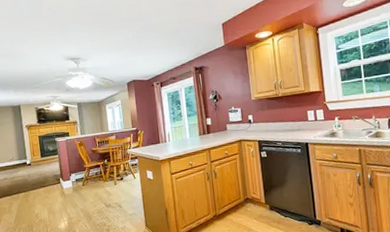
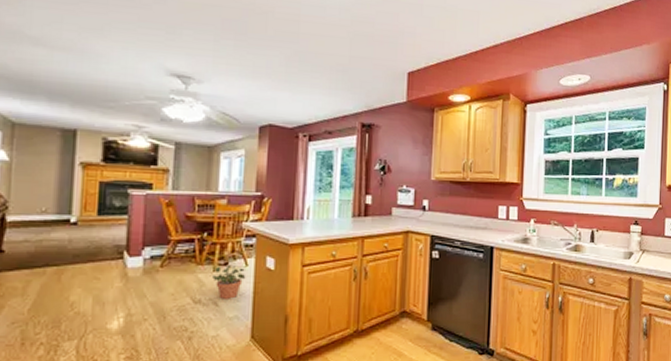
potted plant: none [115,178,136,203] -> present [212,264,246,299]

